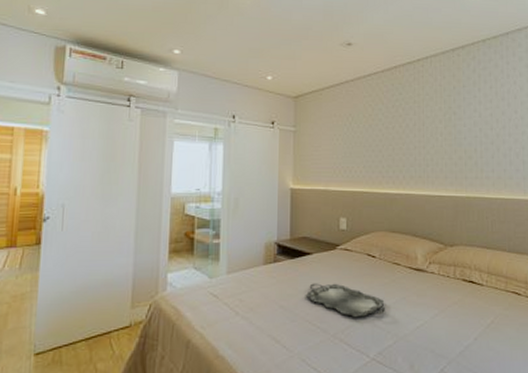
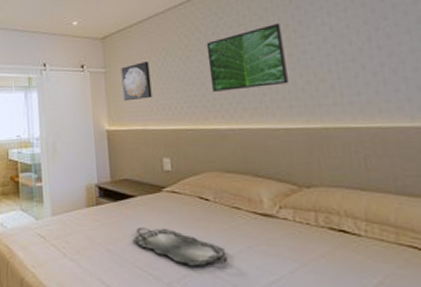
wall art: none [309,125,336,162] -> present [121,61,152,102]
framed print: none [386,104,446,160] -> present [206,22,288,92]

